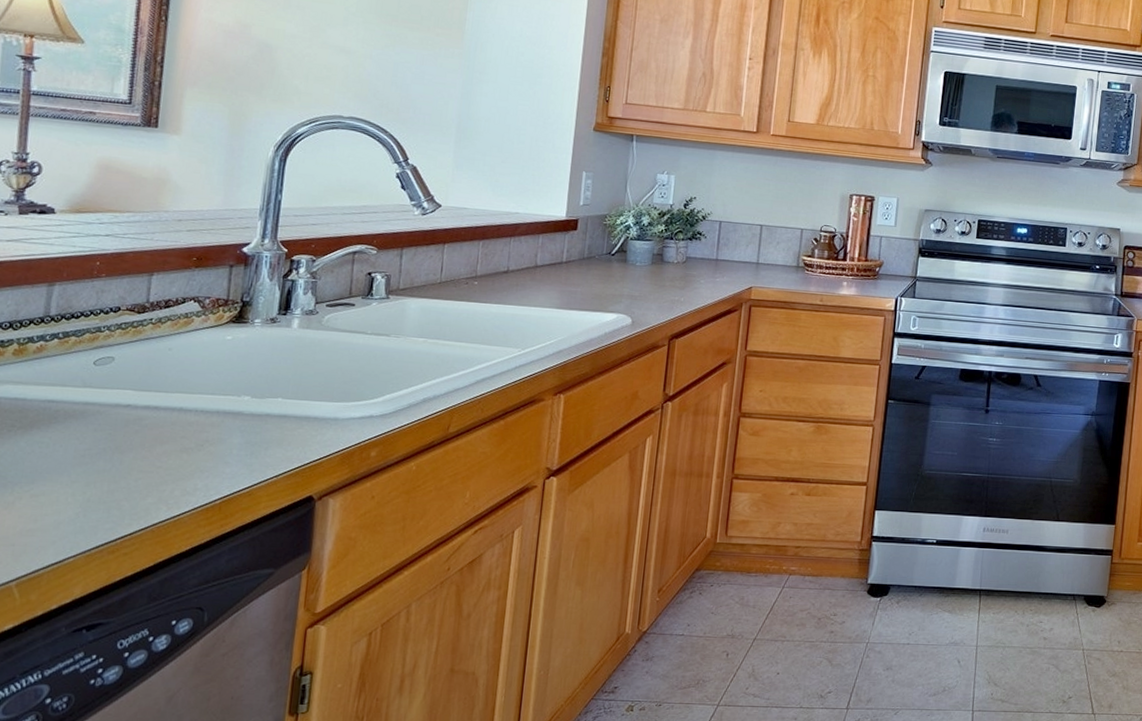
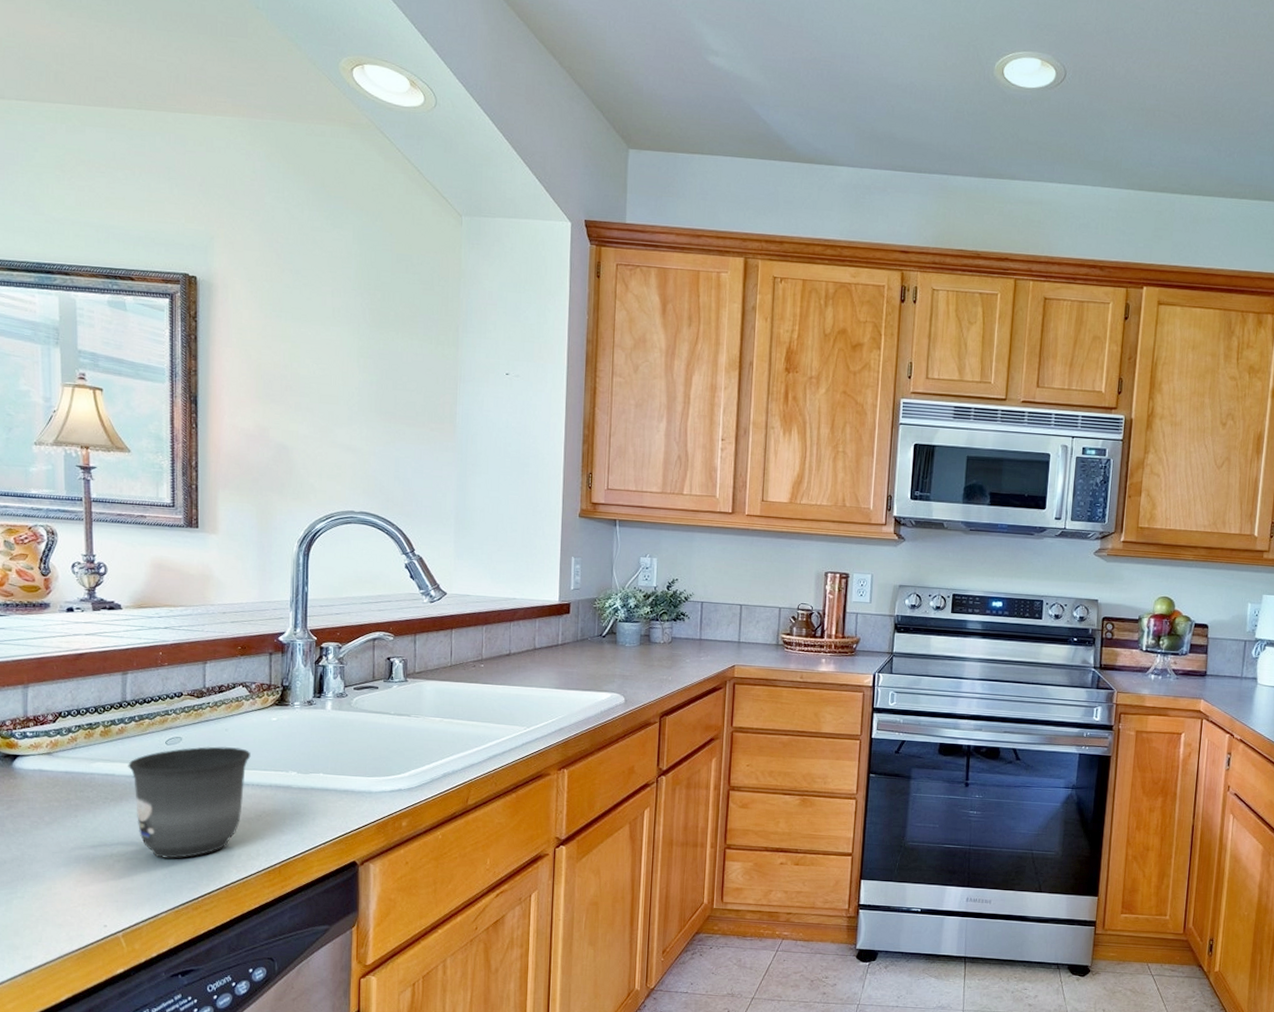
mug: none [44,367,197,495] -> present [128,746,251,859]

